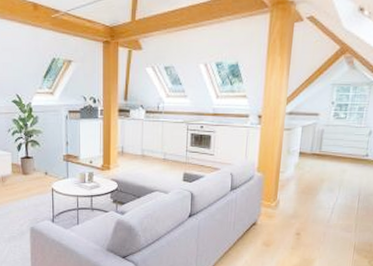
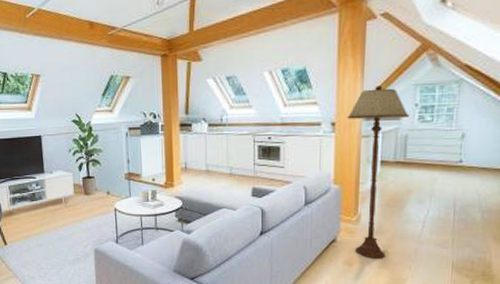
floor lamp: none [272,83,327,241] -> present [346,86,410,259]

